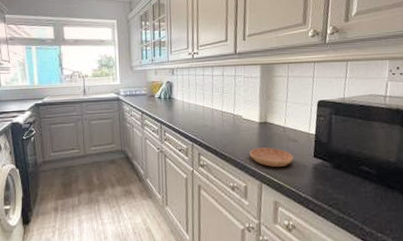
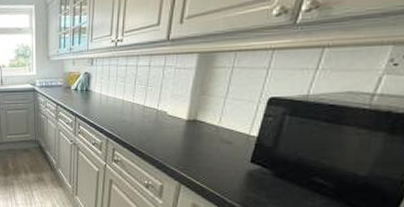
saucer: present [250,147,294,168] -> none [171,147,224,170]

